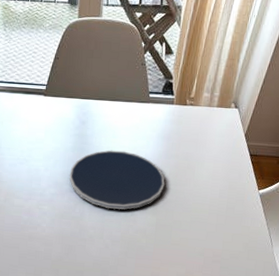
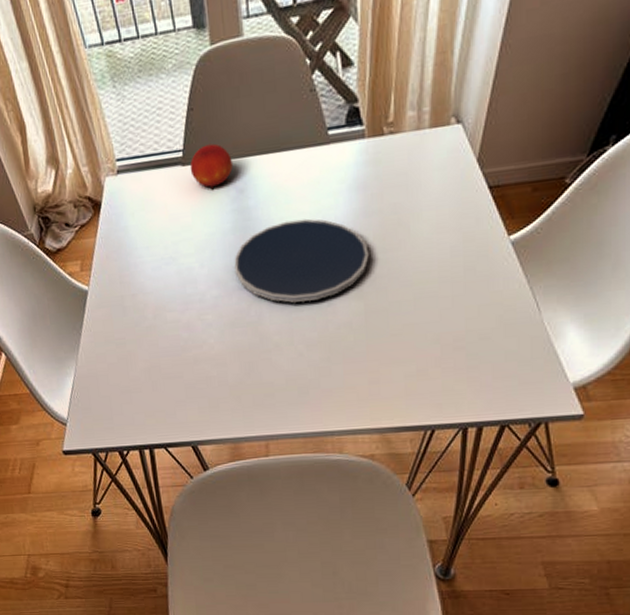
fruit: none [49,85,80,117] -> present [189,143,233,190]

